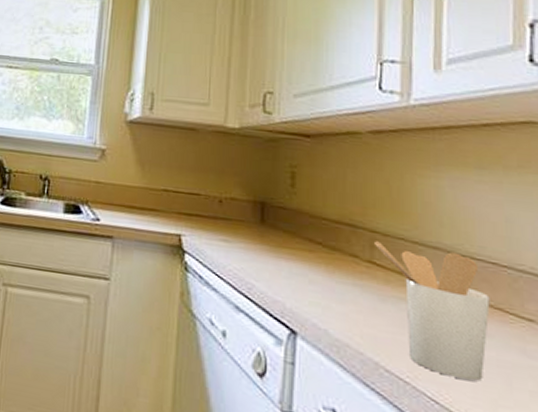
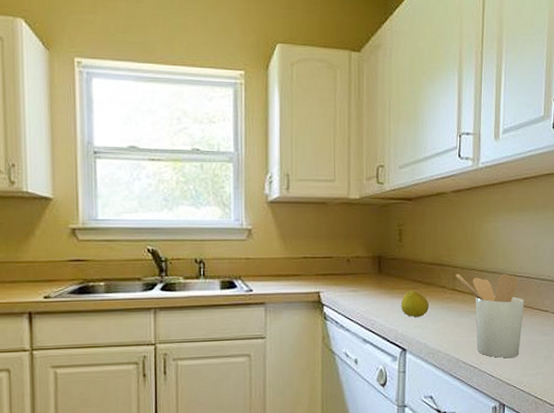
lemon: none [290,252,334,291] -> present [400,290,430,317]

